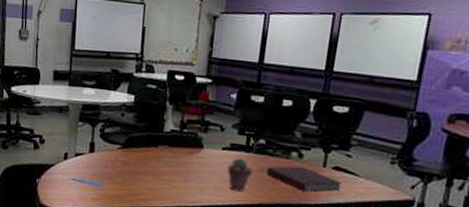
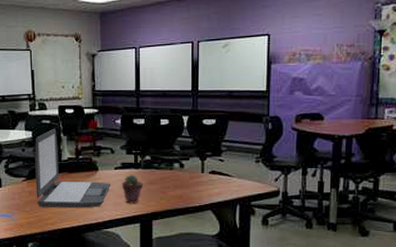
laptop: none [130,94,216,190] -> present [35,128,112,208]
notebook: present [266,166,341,193] -> none [154,174,219,197]

